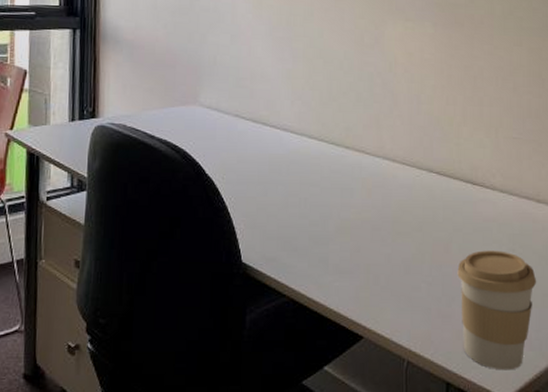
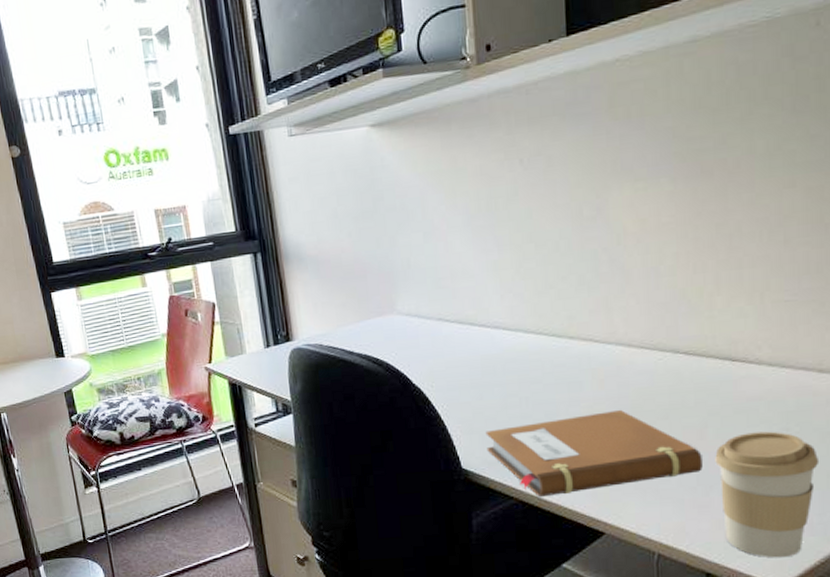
notebook: none [266,218,447,297] -> present [485,409,702,498]

